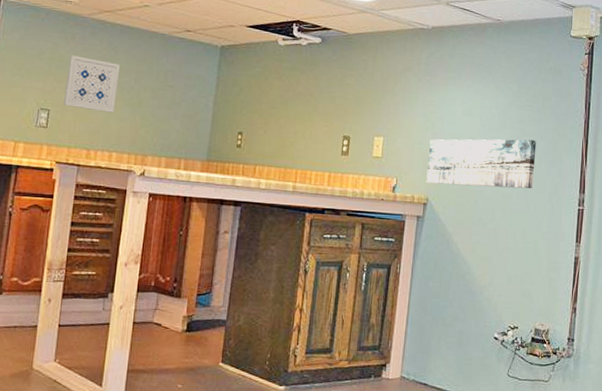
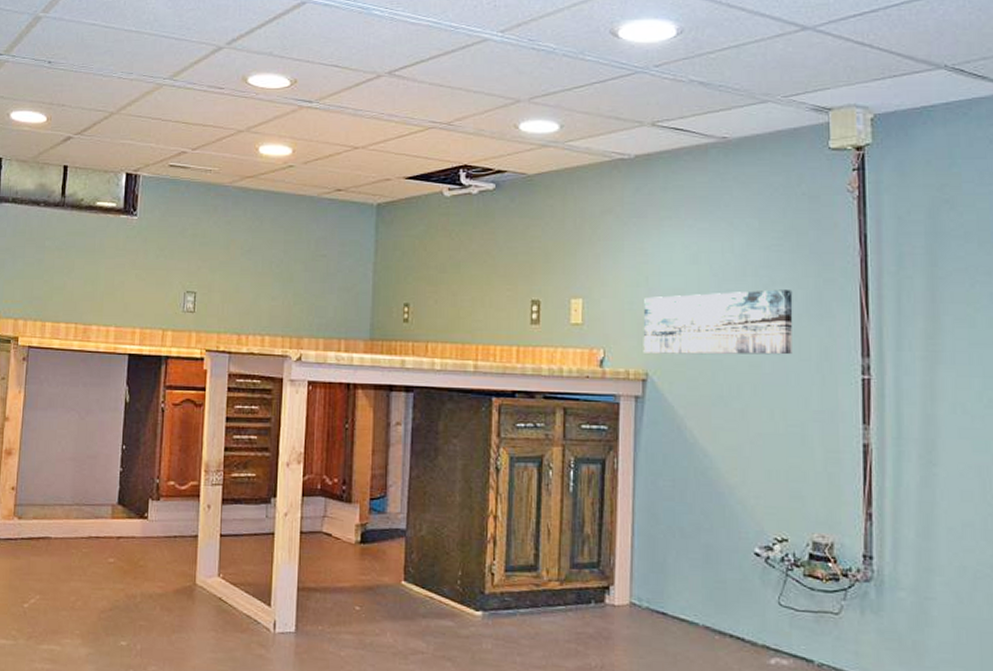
wall art: present [63,55,120,113] -> none [209,229,266,291]

